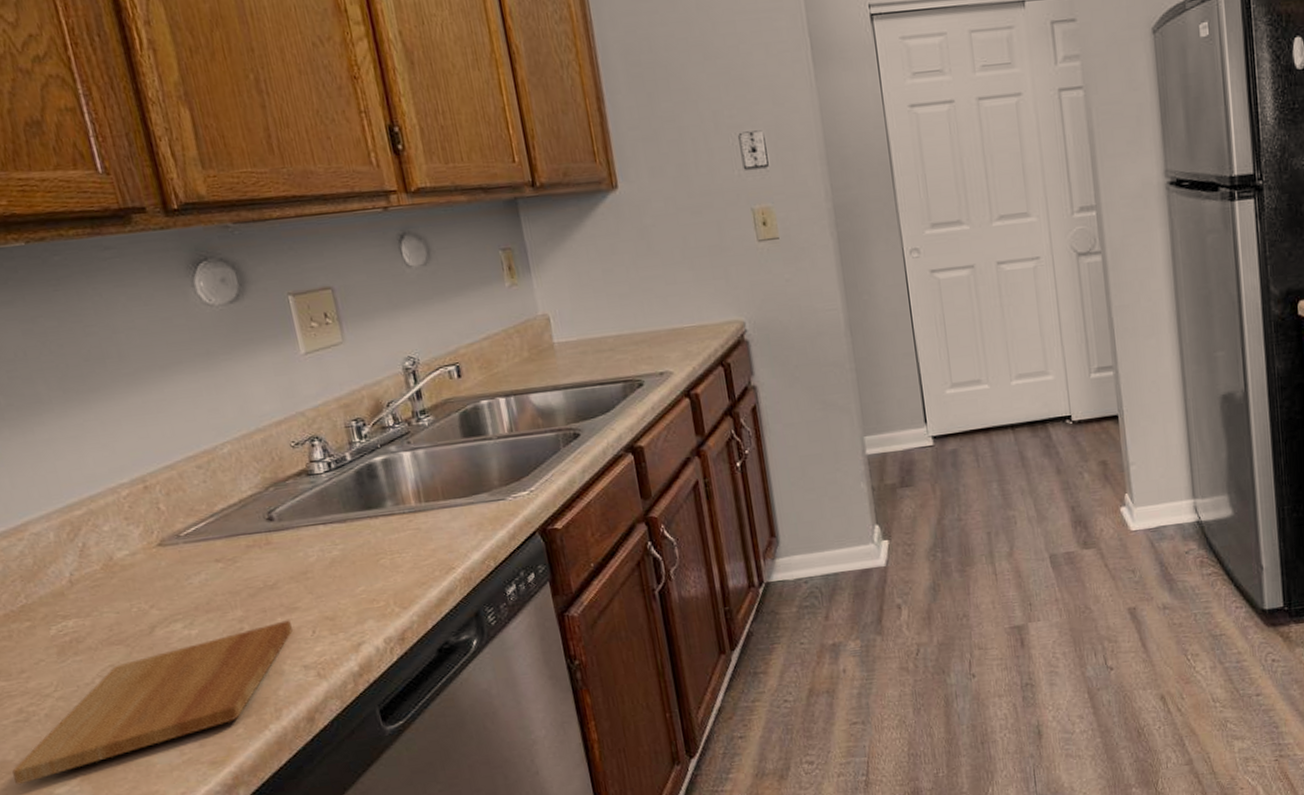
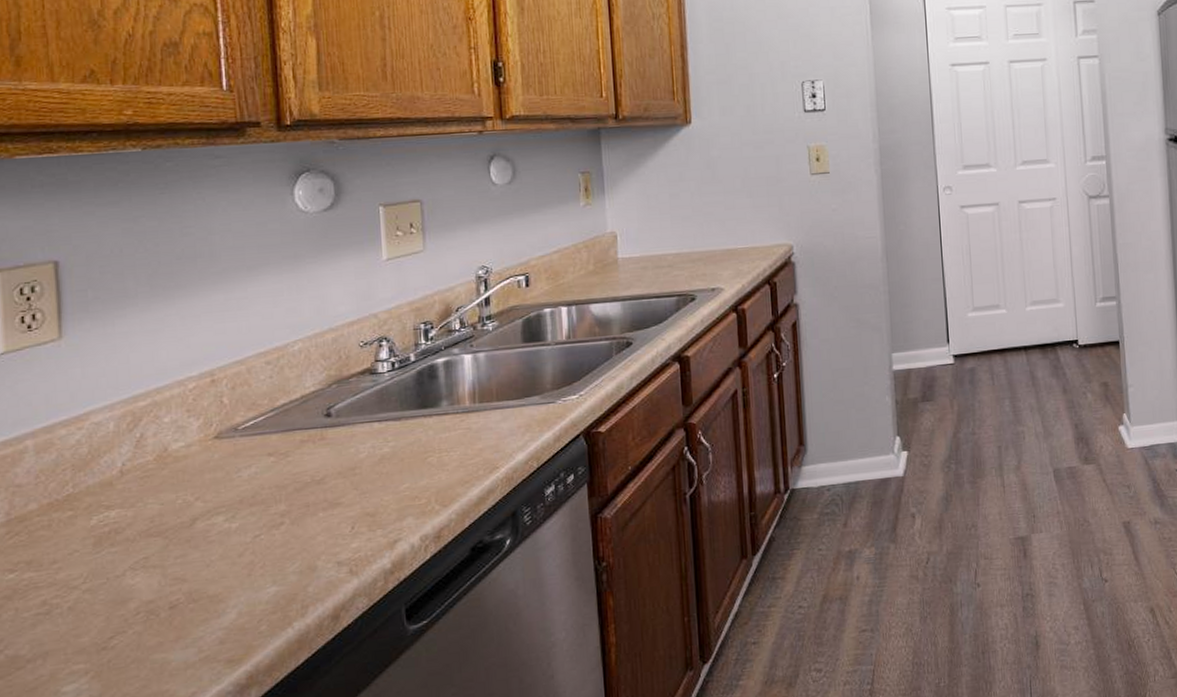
cutting board: present [12,620,293,785] -> none [22,515,332,682]

